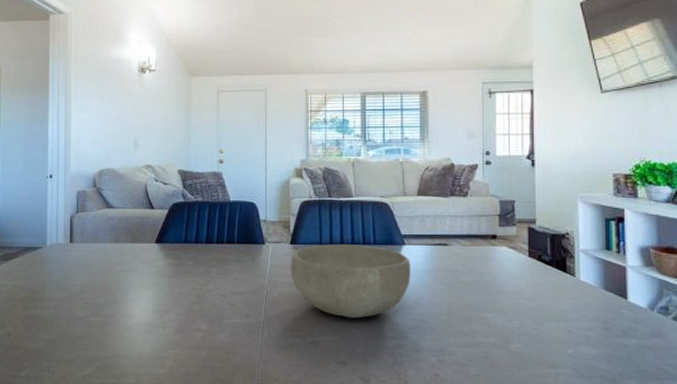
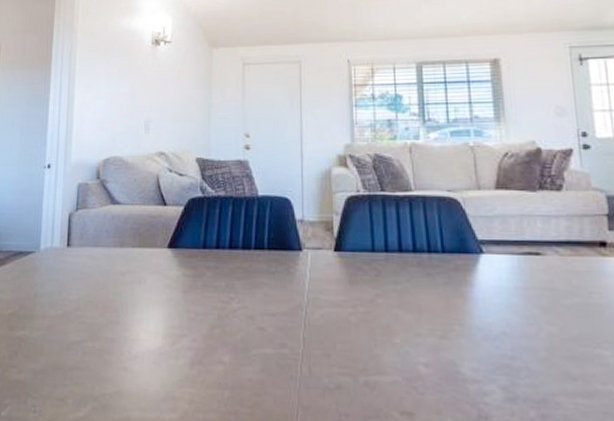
bowl: present [290,244,411,319] -> none [335,251,494,352]

